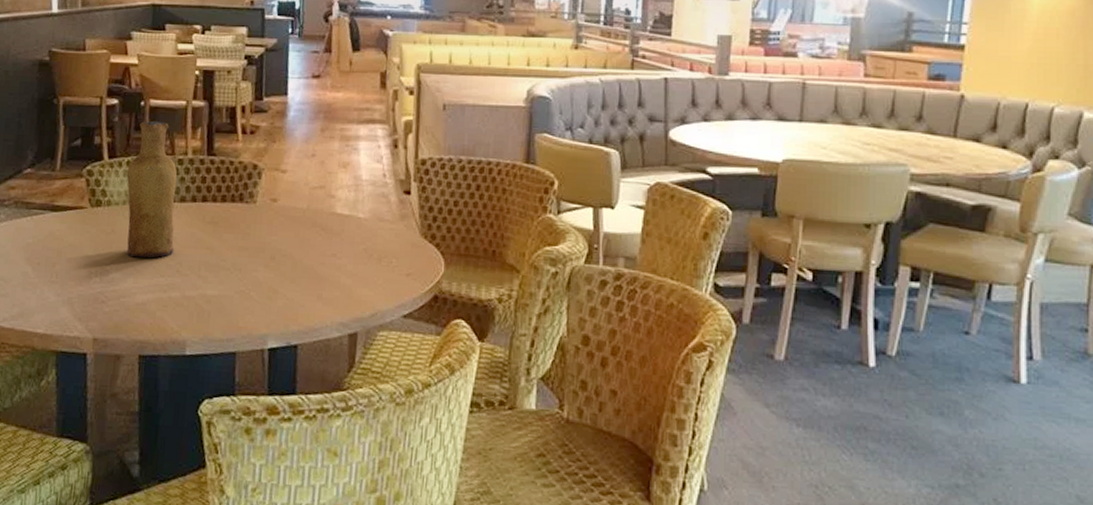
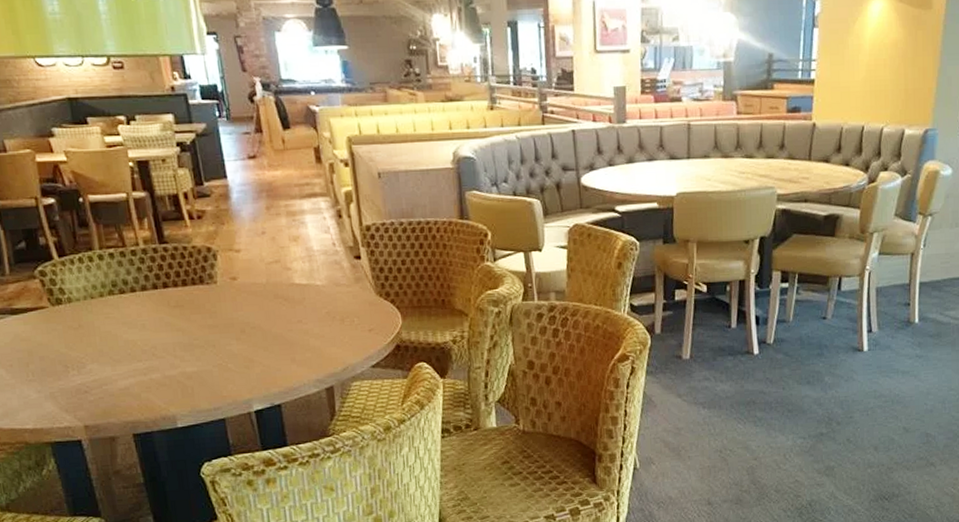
vase: present [126,120,177,259] -> none [80,215,146,348]

